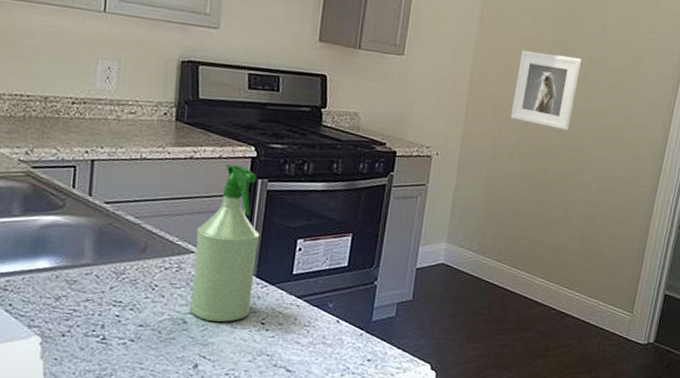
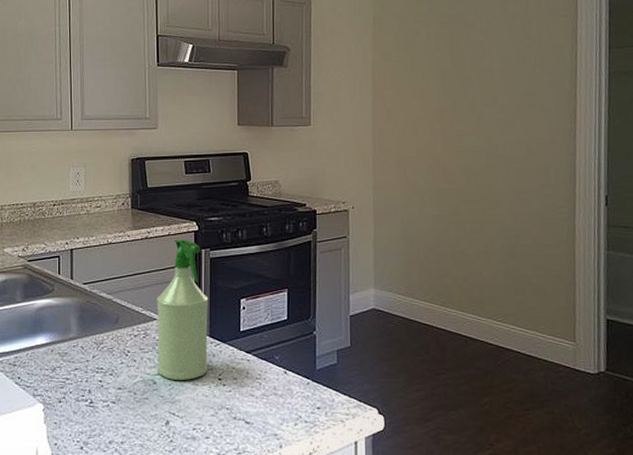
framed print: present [510,49,581,131] -> none [415,102,474,170]

